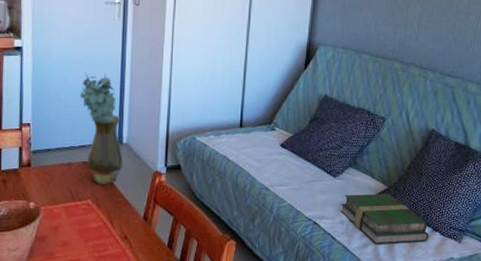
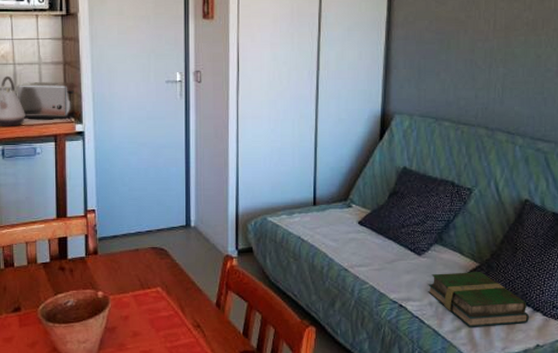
vase: present [79,72,123,186] -> none [144,154,192,272]

